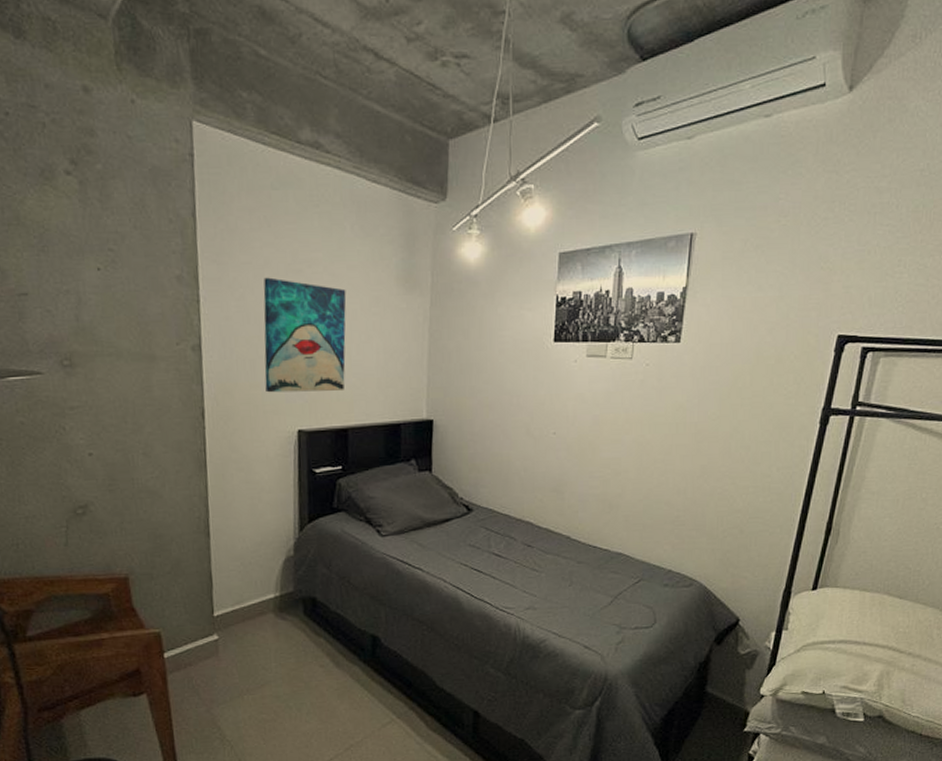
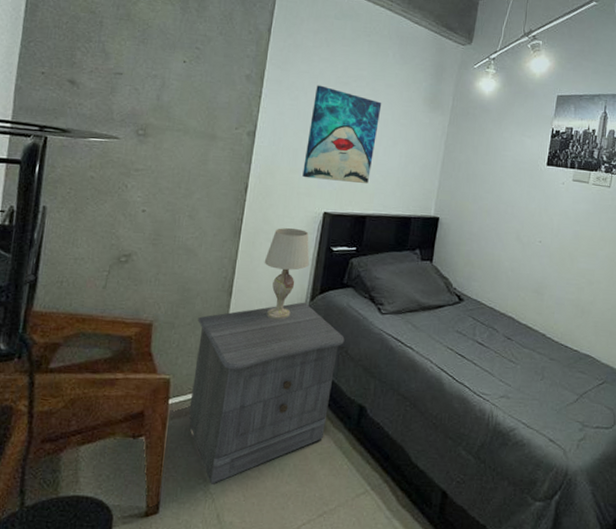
nightstand: none [177,534,345,732] -> present [189,302,345,484]
table lamp: none [239,452,291,557] -> present [264,227,310,320]

